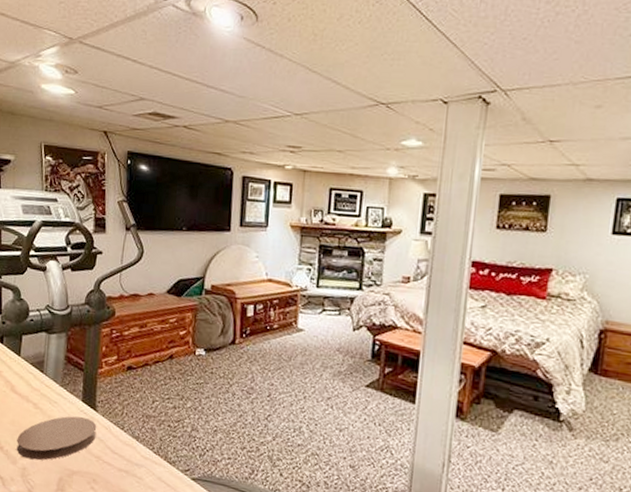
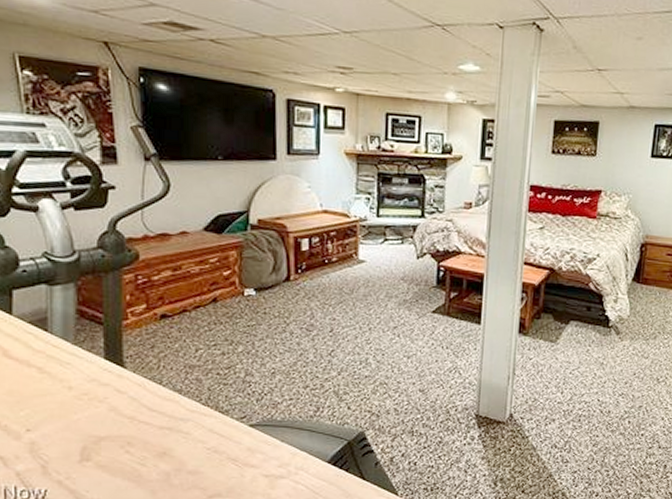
coaster: present [16,416,97,461] -> none [18,376,127,432]

